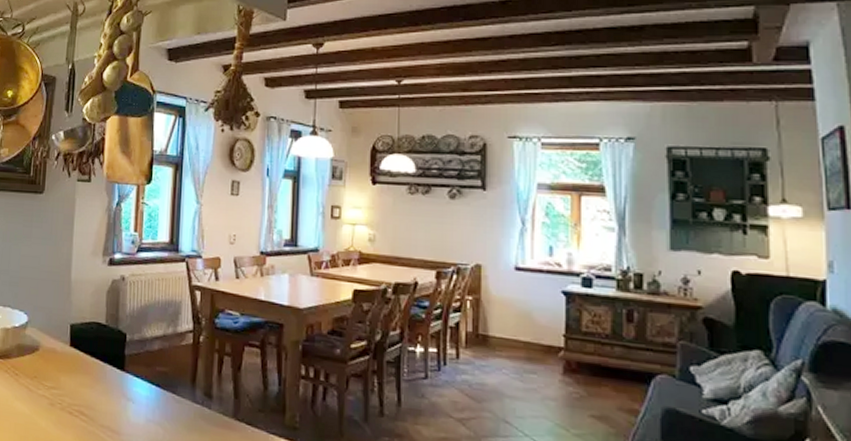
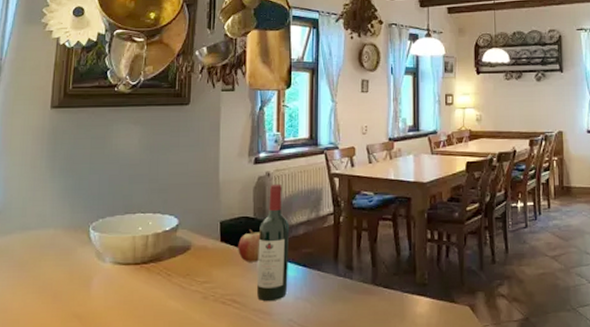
fruit: none [87,337,113,374] -> present [238,229,261,262]
wine bottle: none [105,289,144,420] -> present [256,183,290,302]

